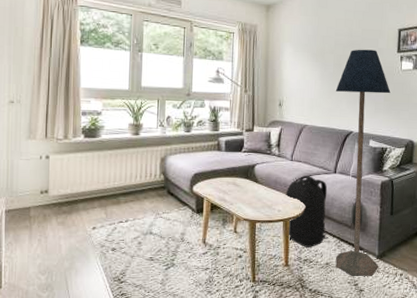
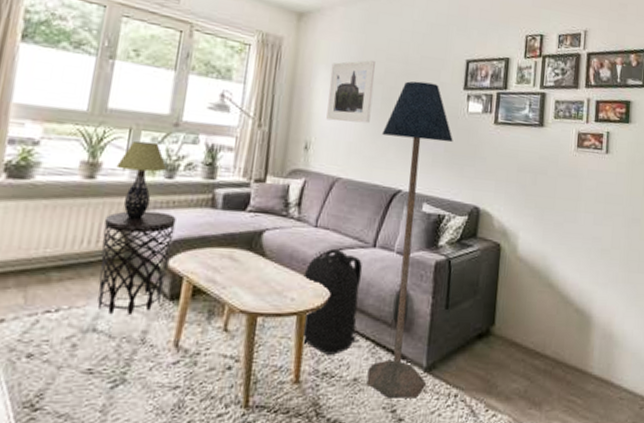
side table: none [149,155,195,224] -> present [97,211,176,316]
table lamp: none [152,107,185,161] -> present [116,140,167,220]
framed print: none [293,36,327,84] -> present [326,60,375,124]

